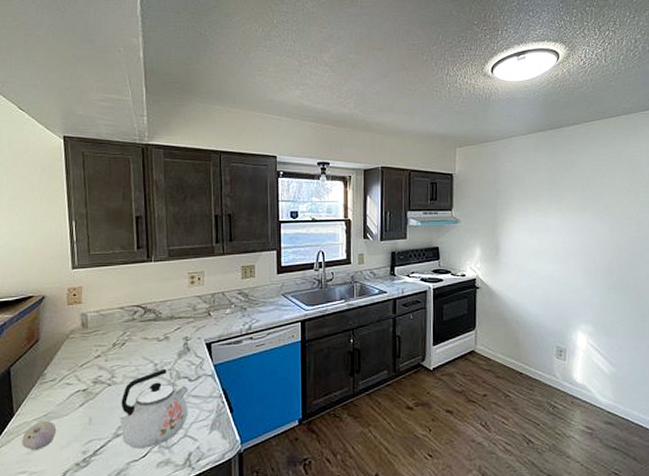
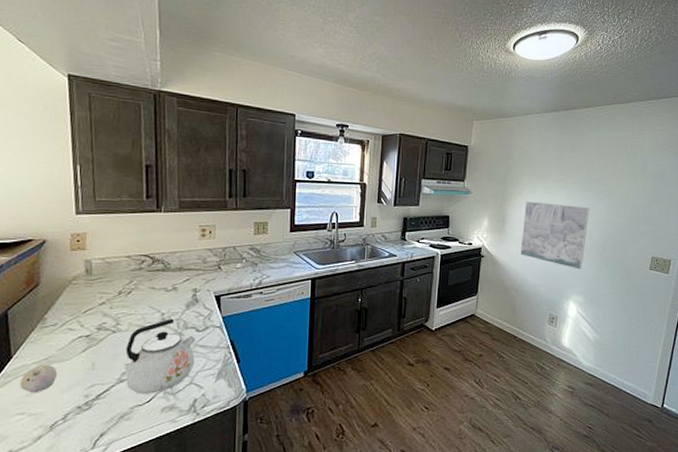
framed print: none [518,226,590,296] -> present [520,201,590,270]

